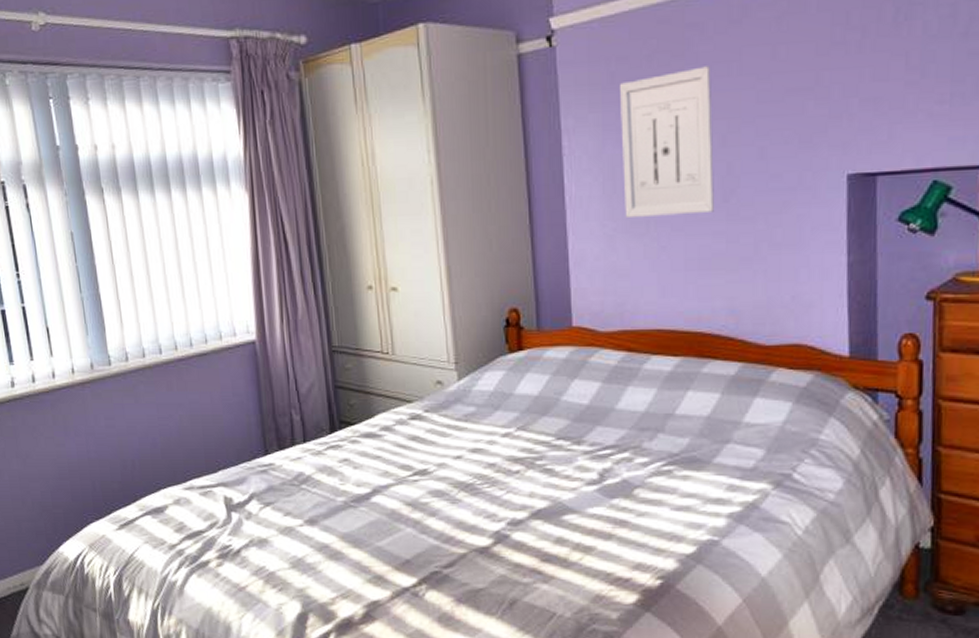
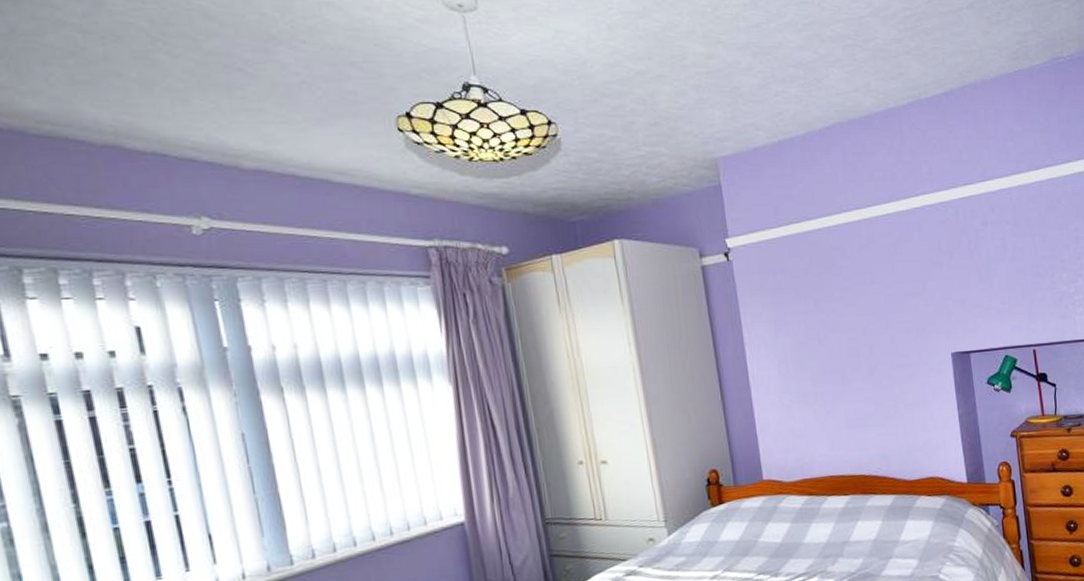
wall art: present [619,66,714,219] -> none [784,277,863,392]

